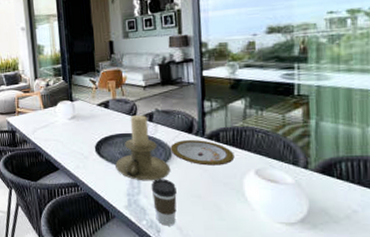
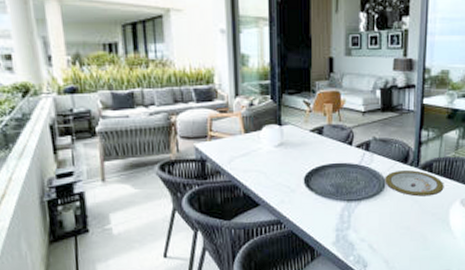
candle holder: present [115,115,171,181] -> none [326,144,383,215]
coffee cup: present [151,179,177,226] -> none [361,211,387,260]

